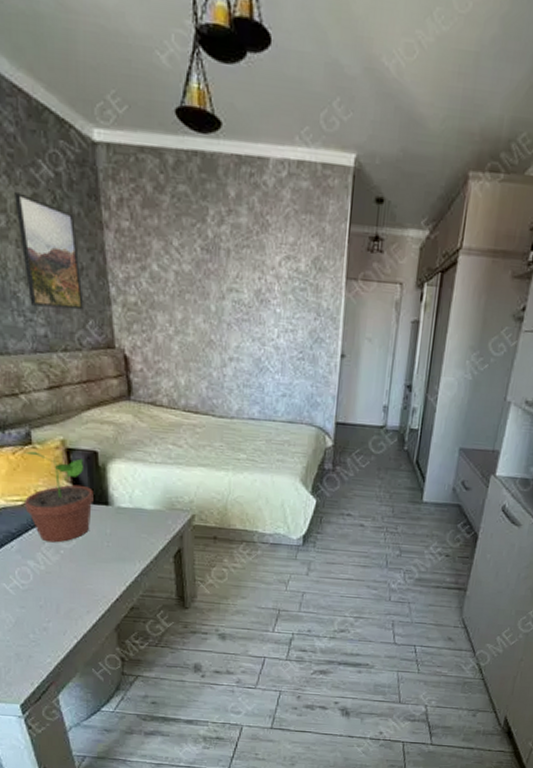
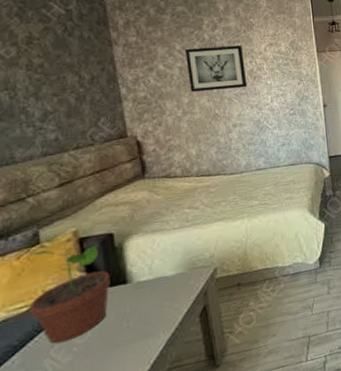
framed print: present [15,192,84,311] -> none [26,28,95,116]
wall art: none [183,246,253,313] -> present [185,45,248,92]

